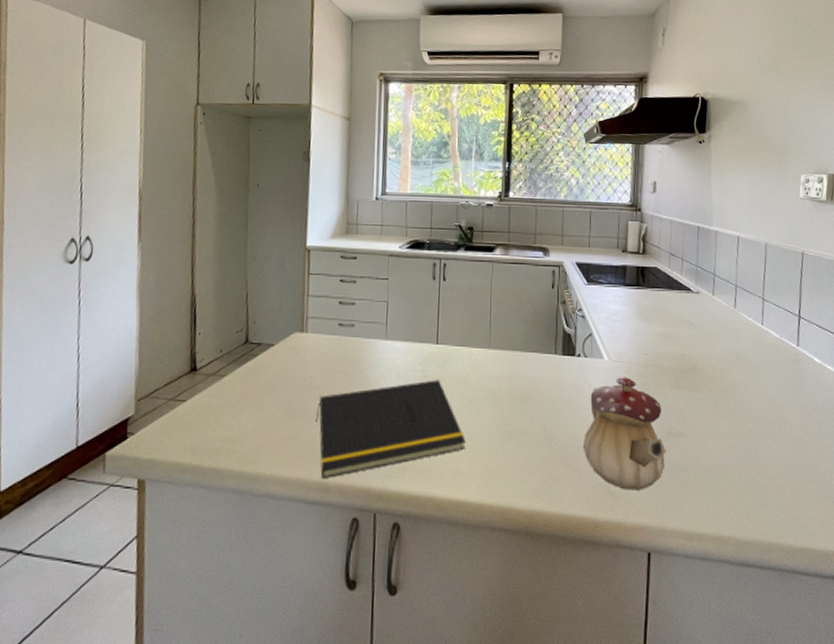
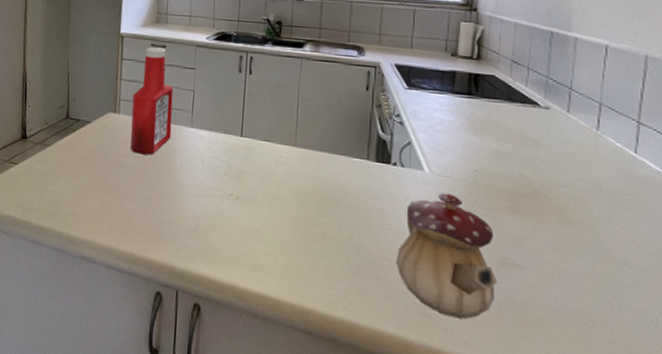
notepad: present [315,380,466,478] -> none [125,171,268,251]
ketchup bottle: none [320,259,366,374] -> present [130,47,174,155]

